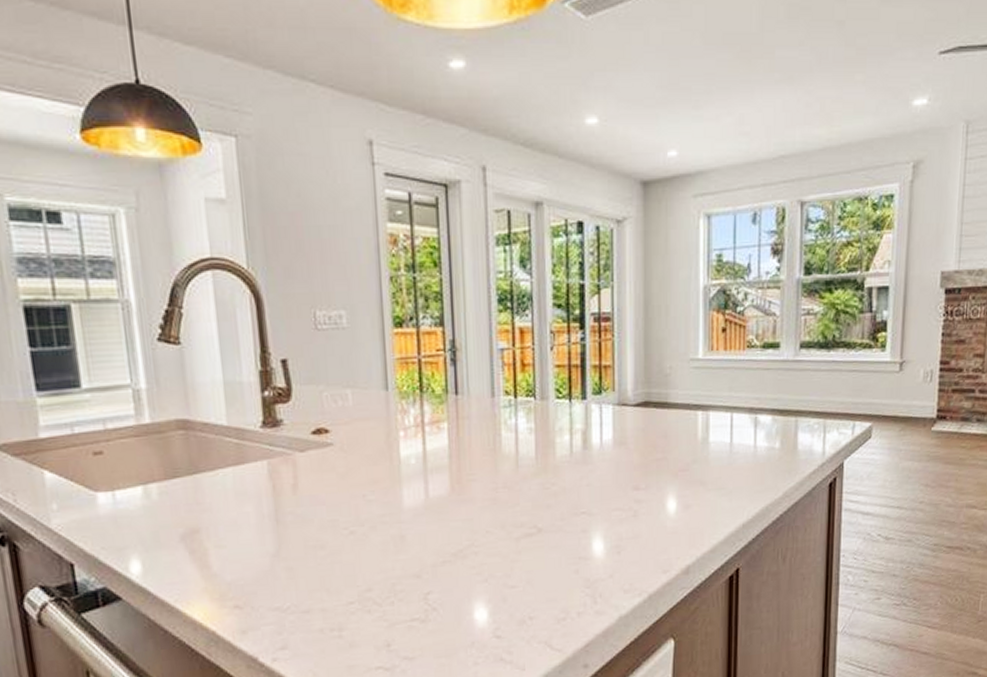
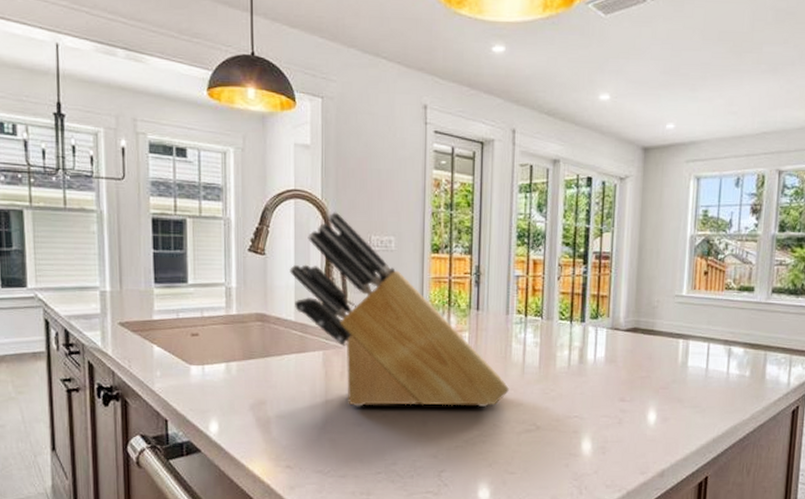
knife block: none [214,284,502,526] -> present [290,212,509,408]

